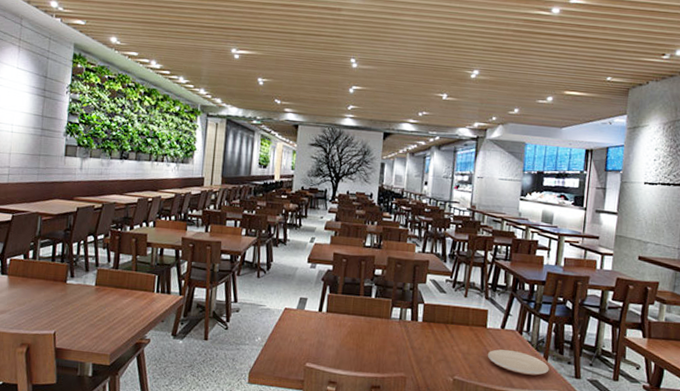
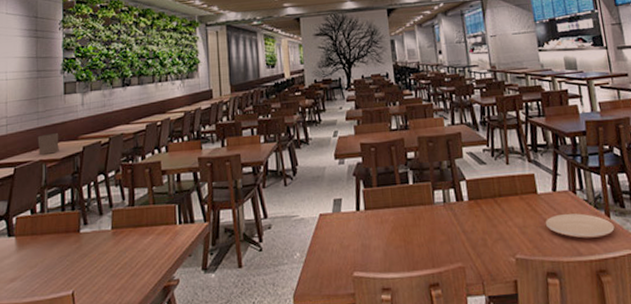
paper bag: none [36,189,56,209] -> present [37,132,59,156]

